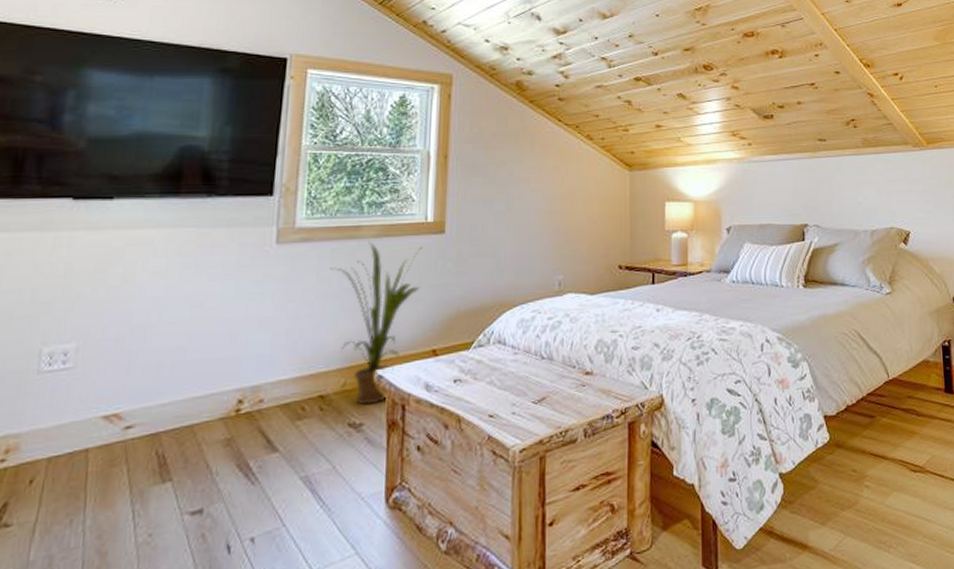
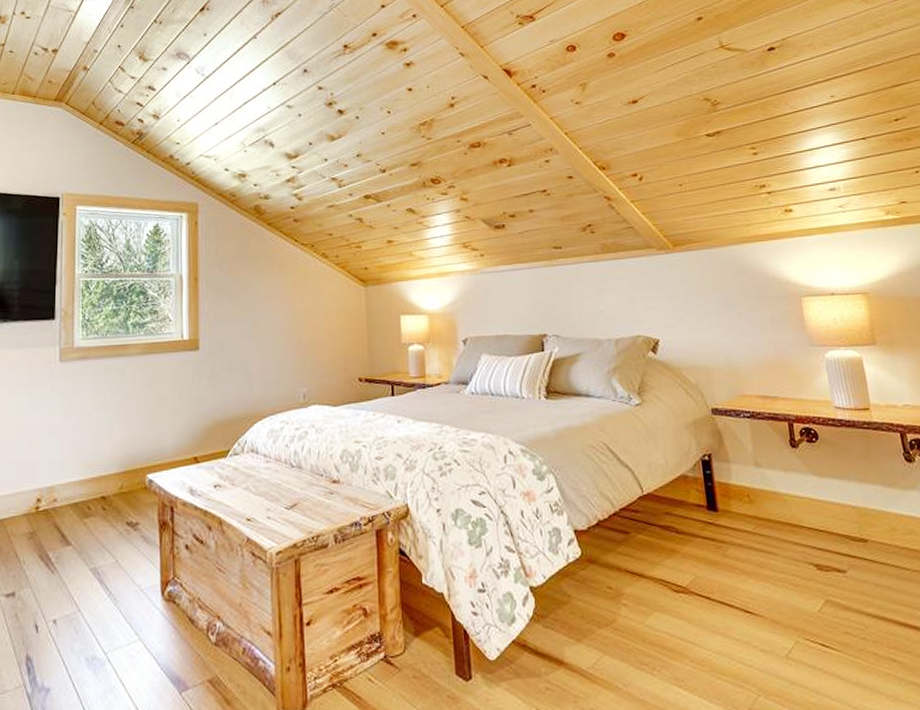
house plant: present [329,241,423,405] -> none [104,358,181,506]

